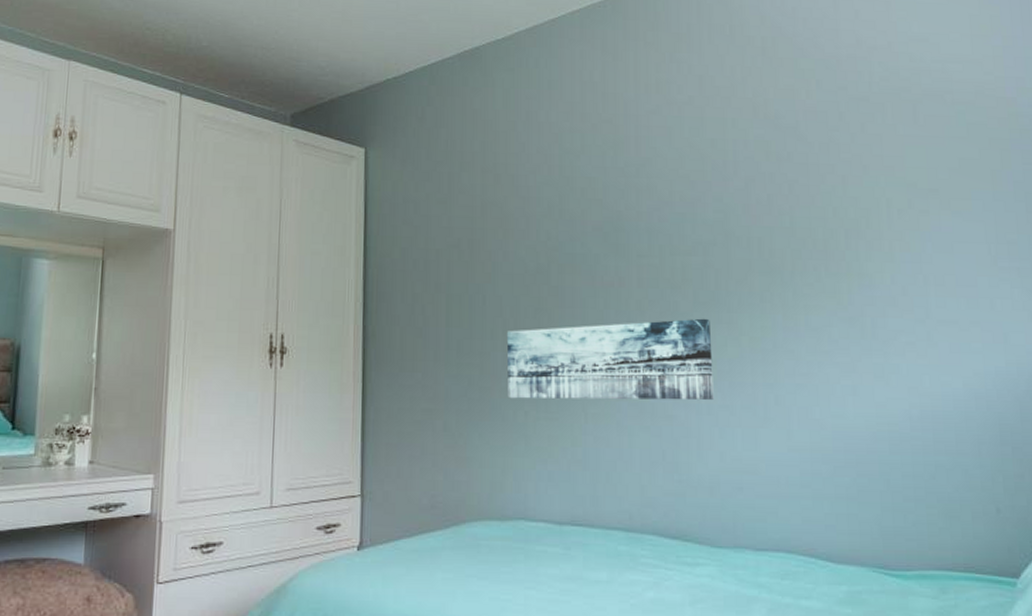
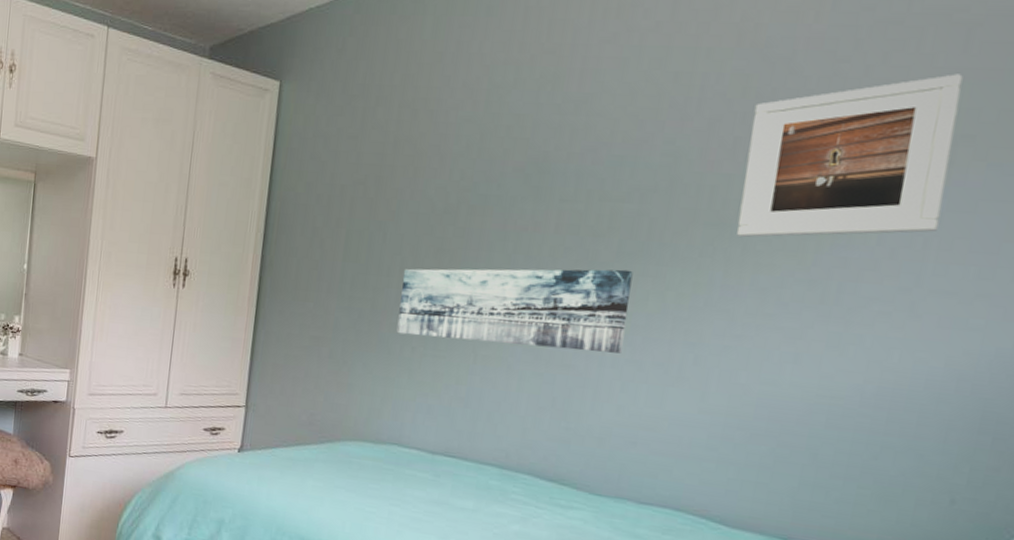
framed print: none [778,140,930,283] -> present [737,74,963,238]

